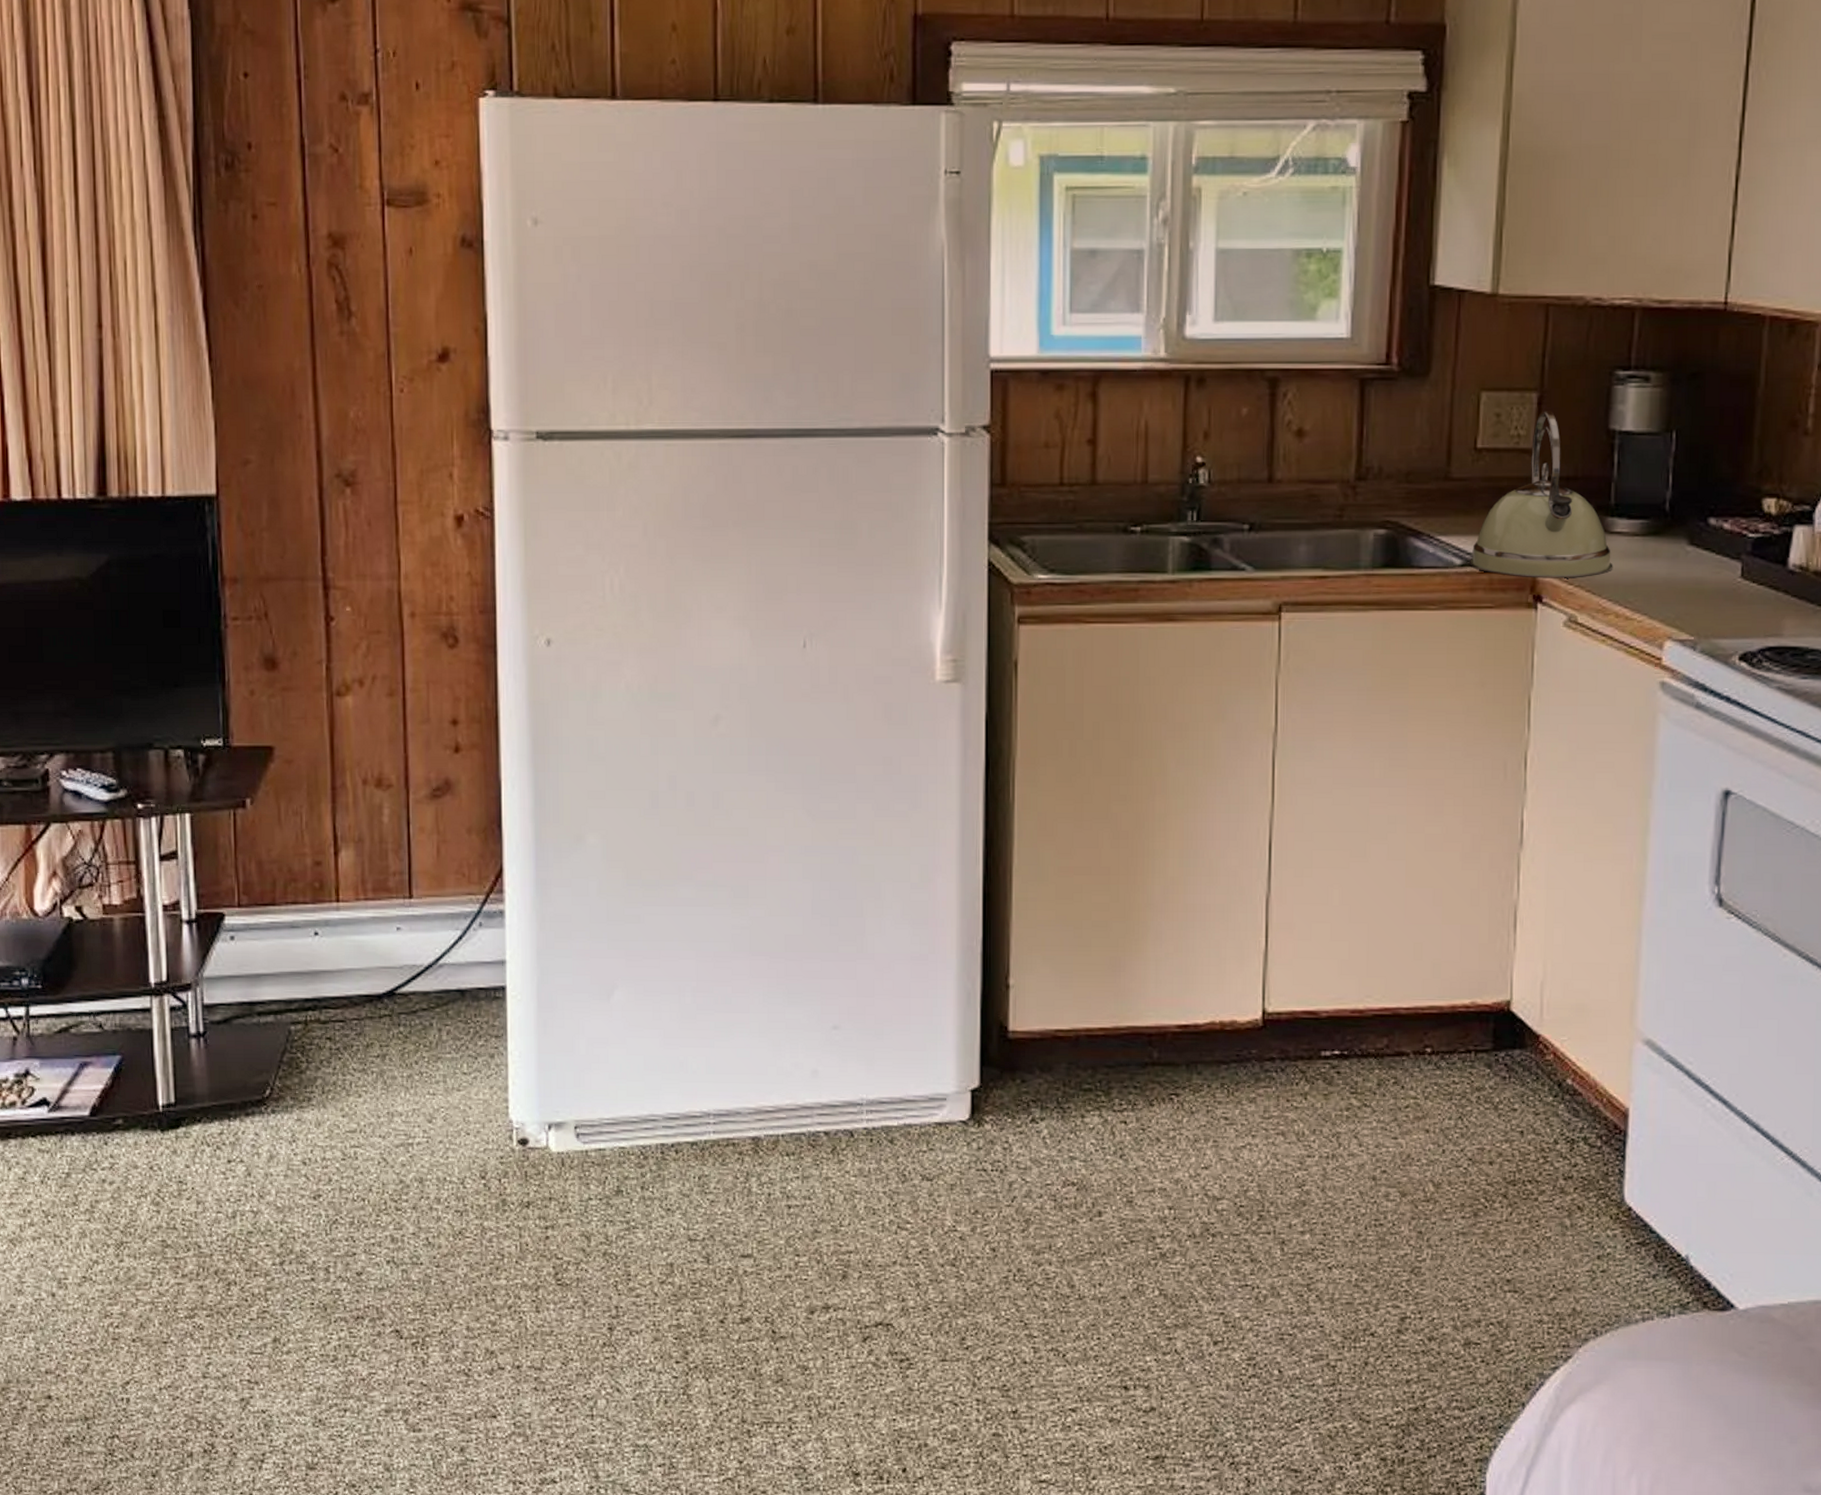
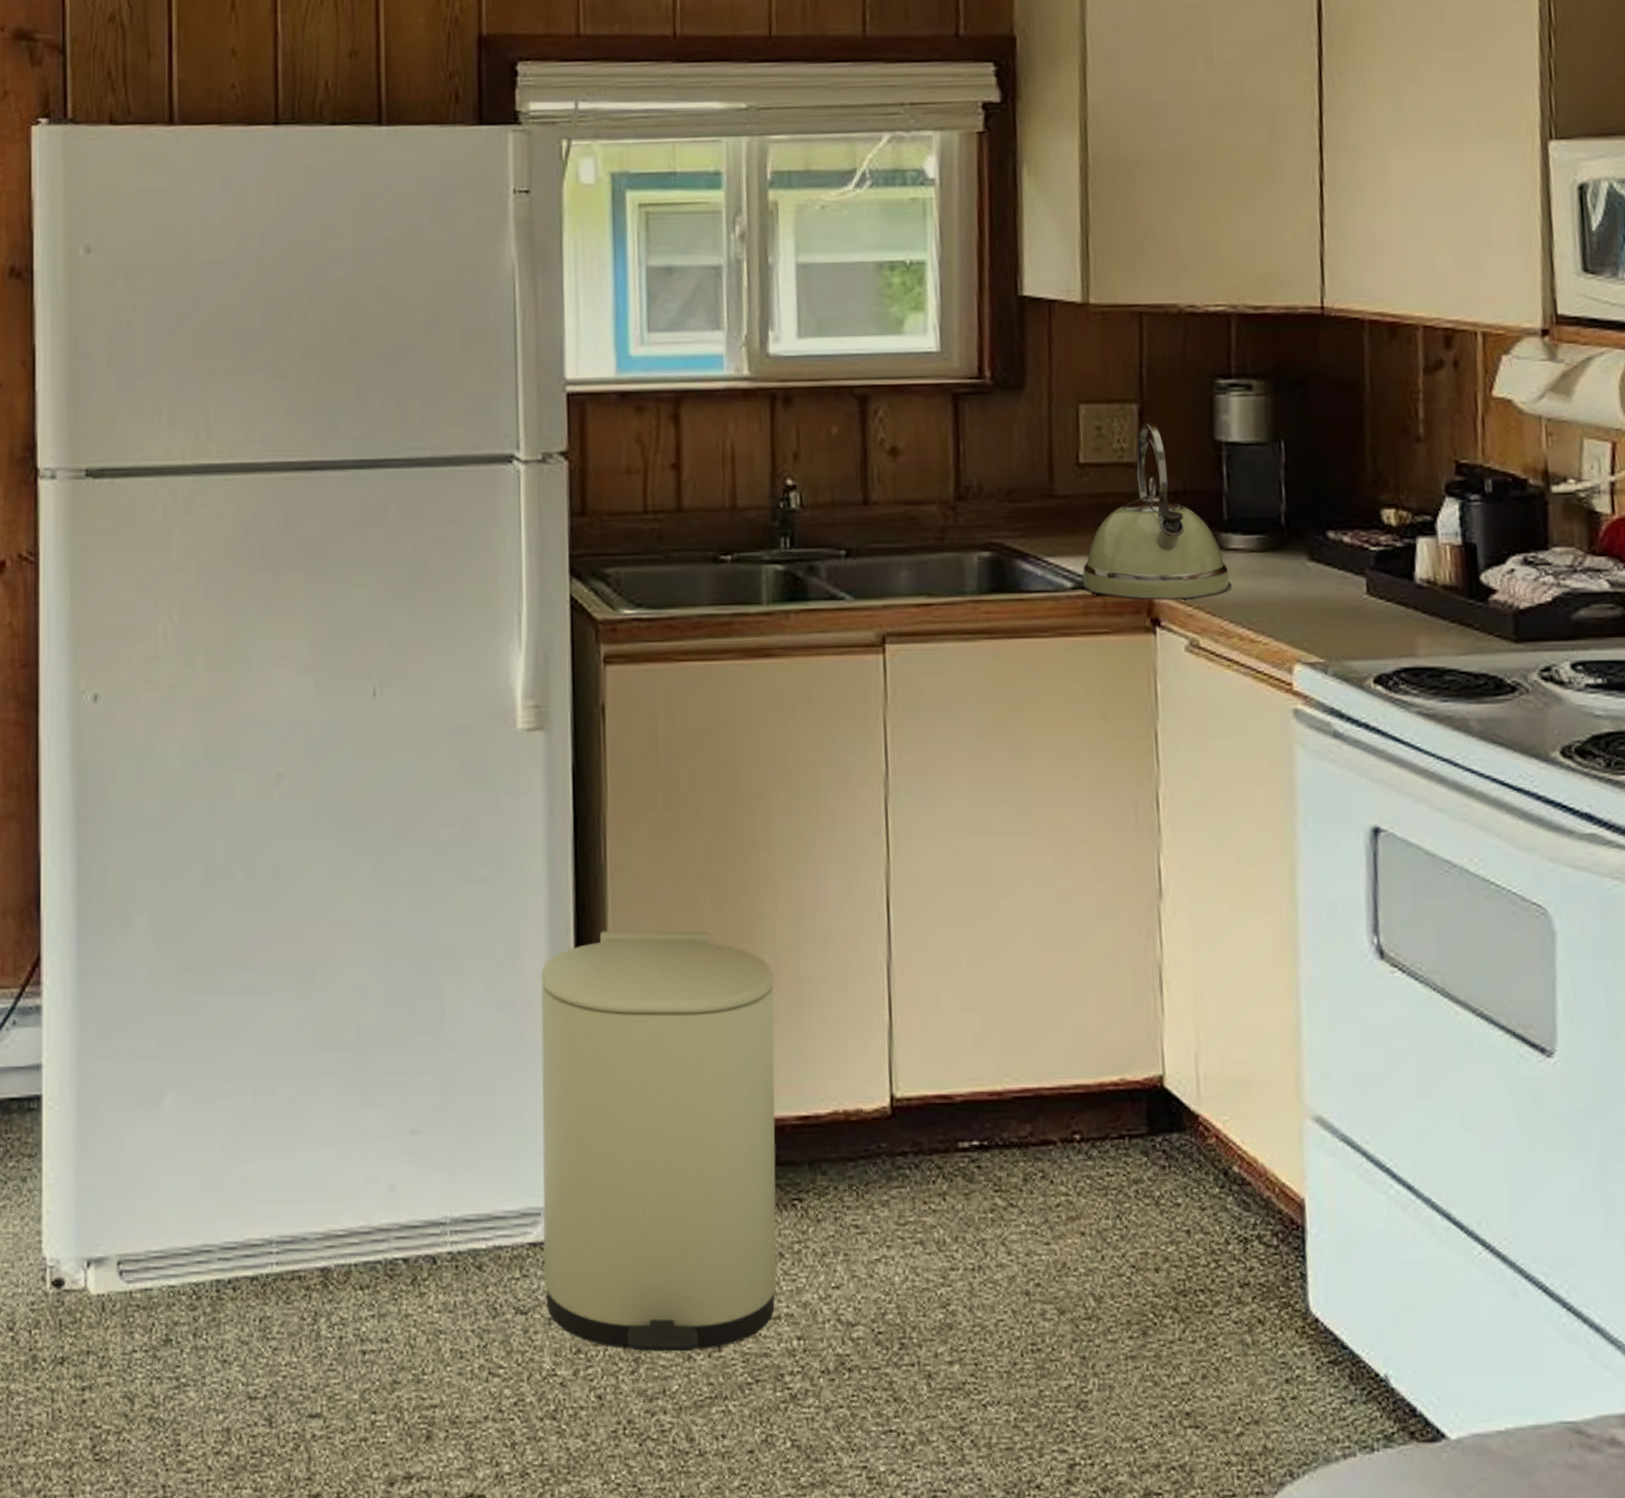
pedal bin: none [947,861,1163,1216] -> present [541,930,777,1352]

